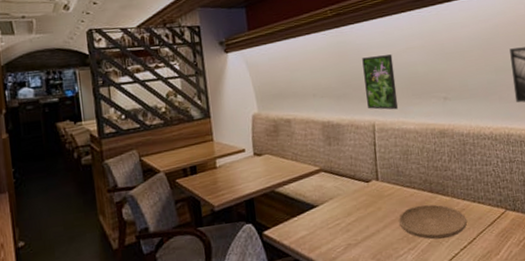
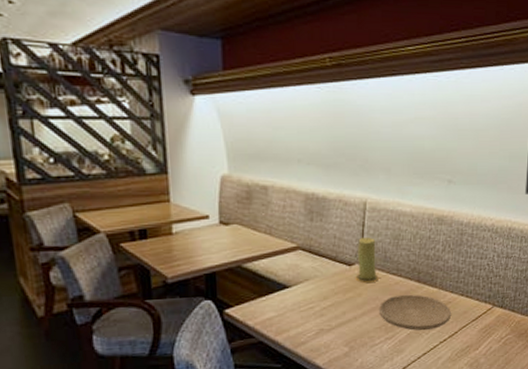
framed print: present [362,54,399,110] -> none [361,123,397,188]
candle: none [372,155,395,198] -> present [355,238,379,284]

